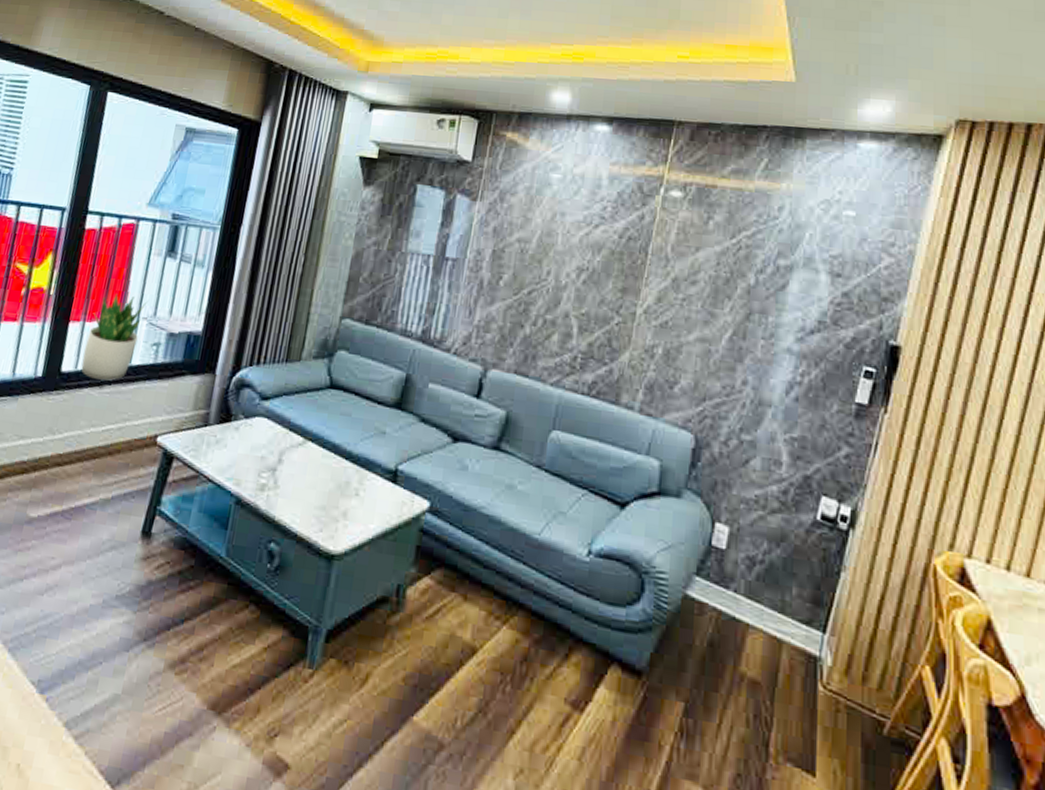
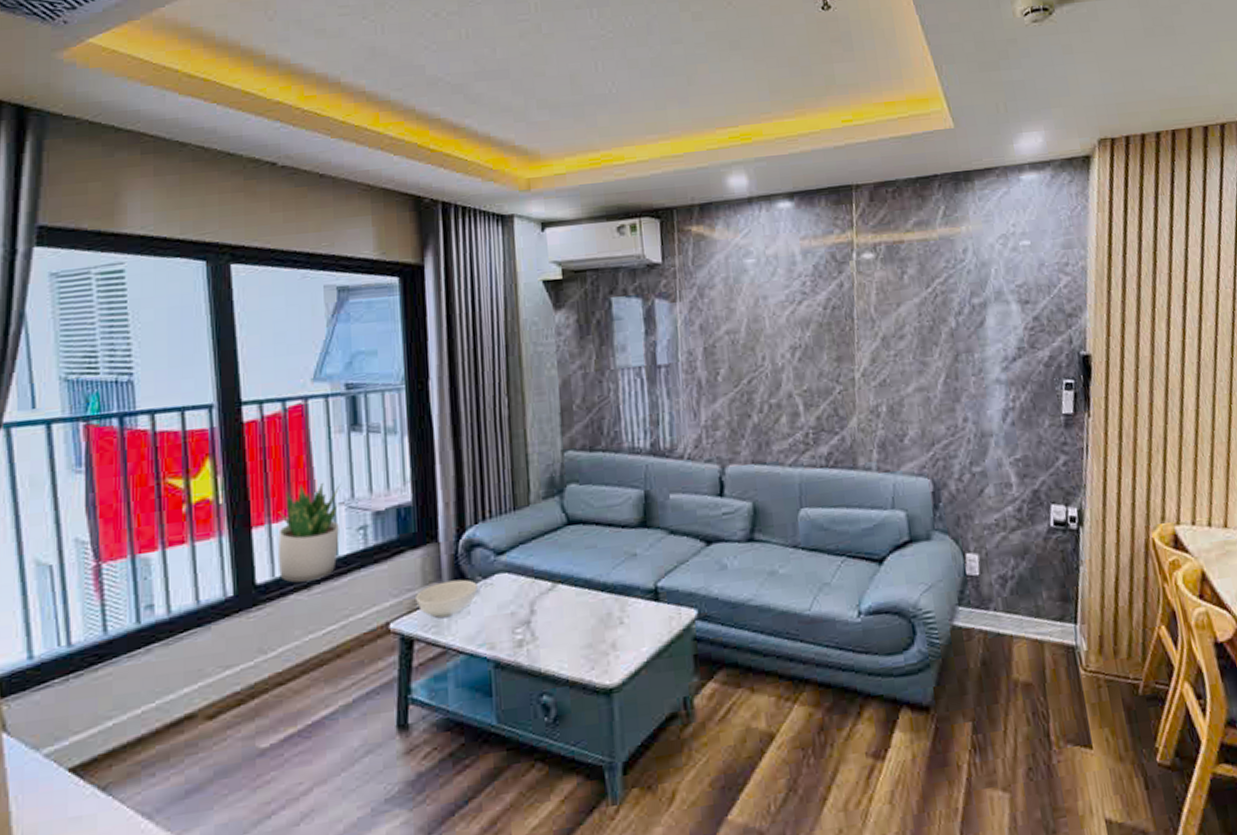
bowl: none [183,411,239,446] -> present [416,579,478,619]

